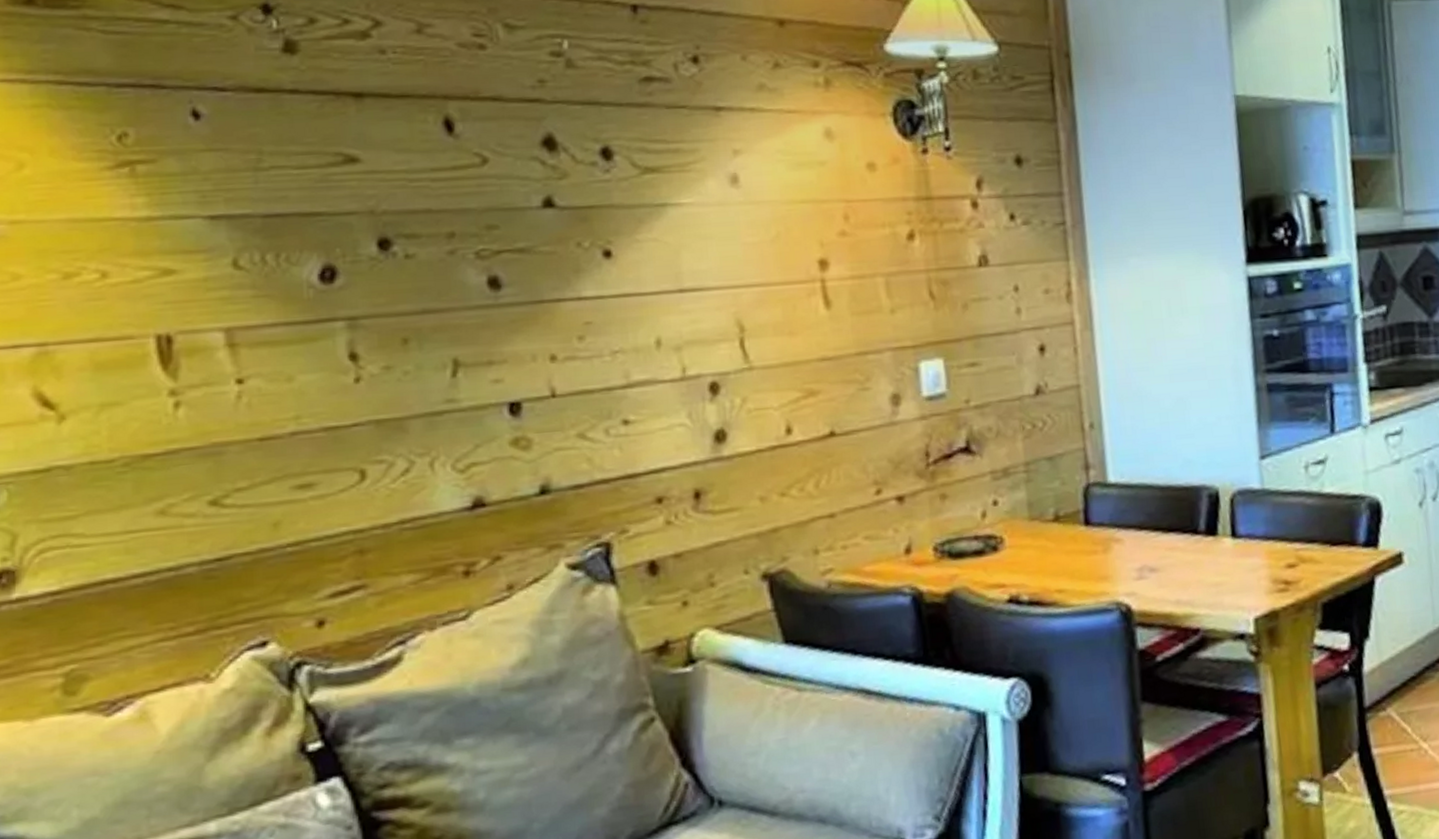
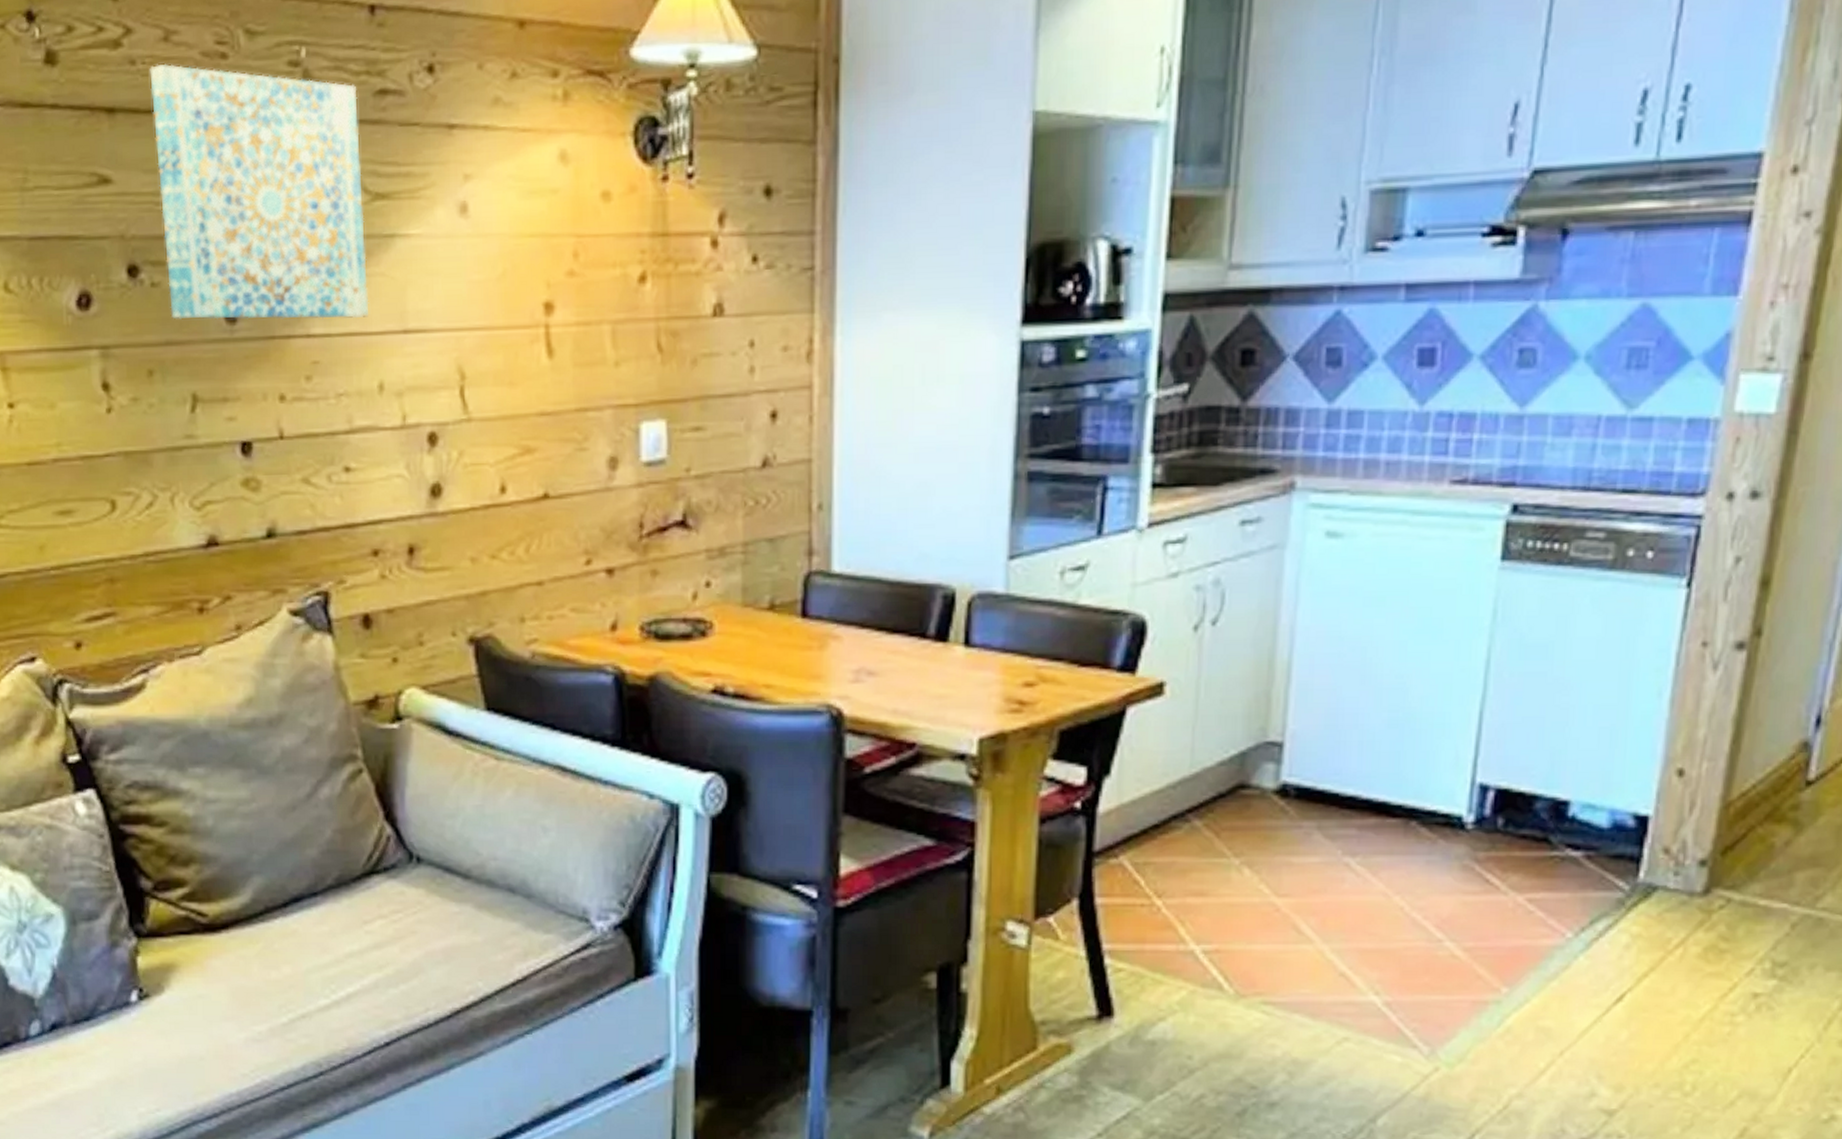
wall art: none [401,53,643,289] -> present [149,63,369,320]

